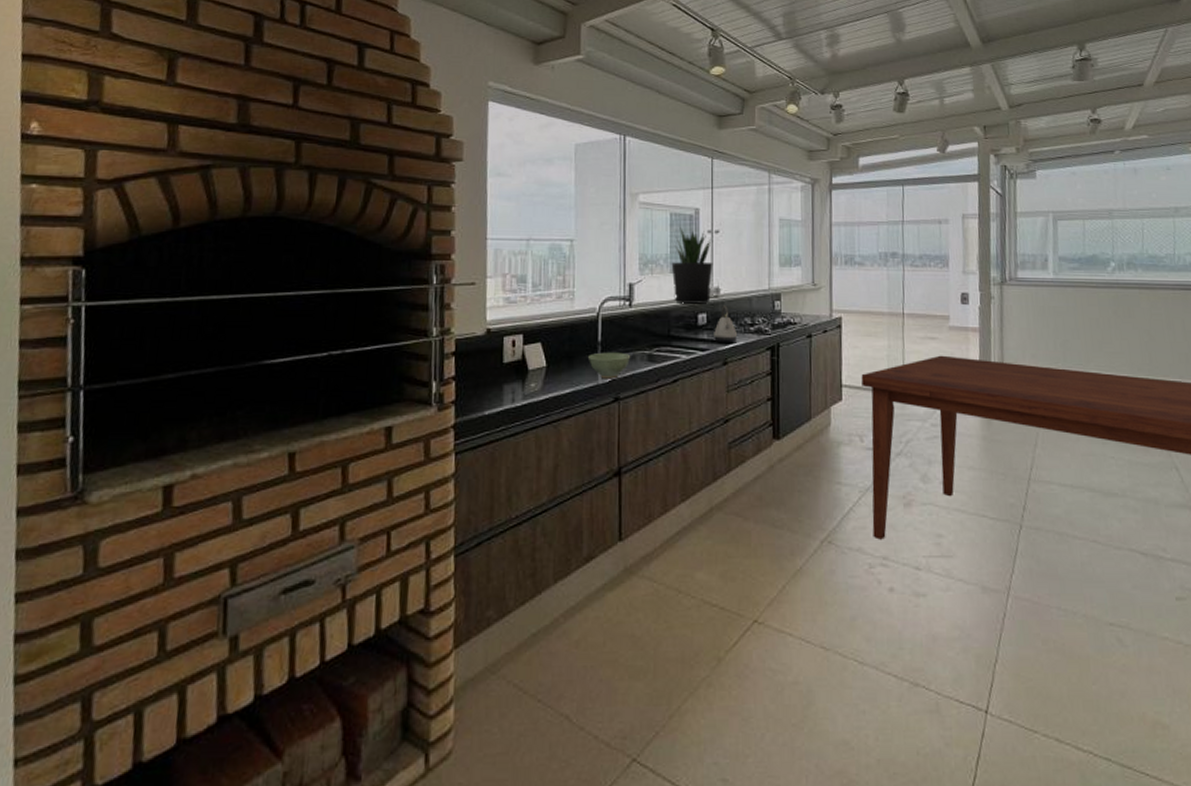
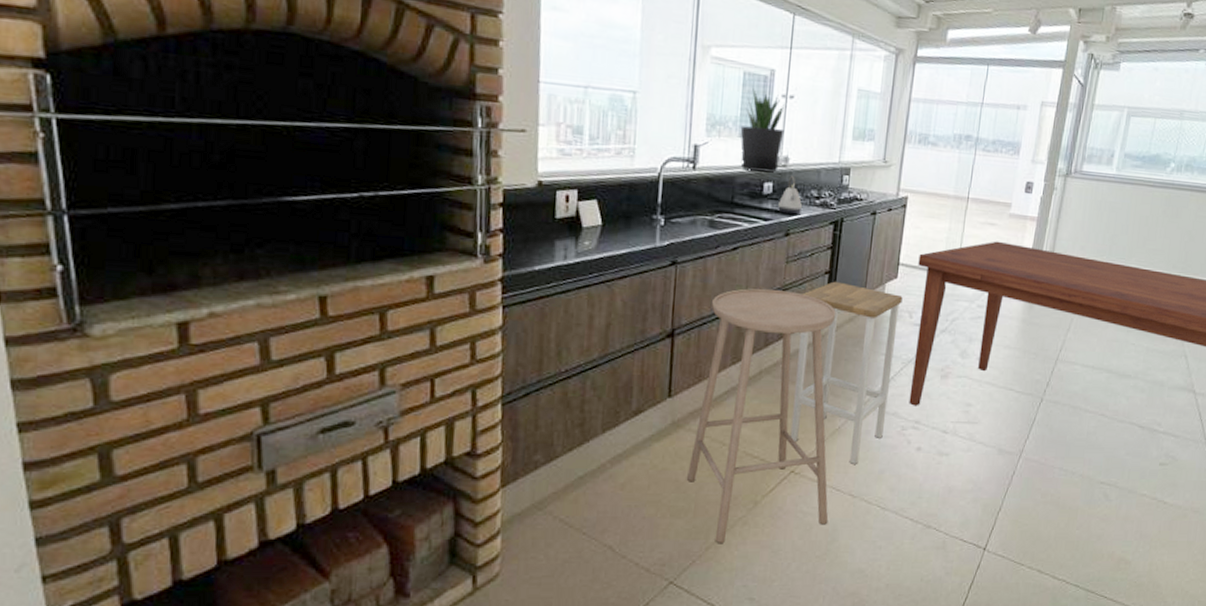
bowl: present [587,352,631,379] -> none [646,214,692,243]
stool: none [643,419,801,709] -> present [686,288,836,543]
bar stool: none [746,408,851,612] -> present [790,281,903,466]

